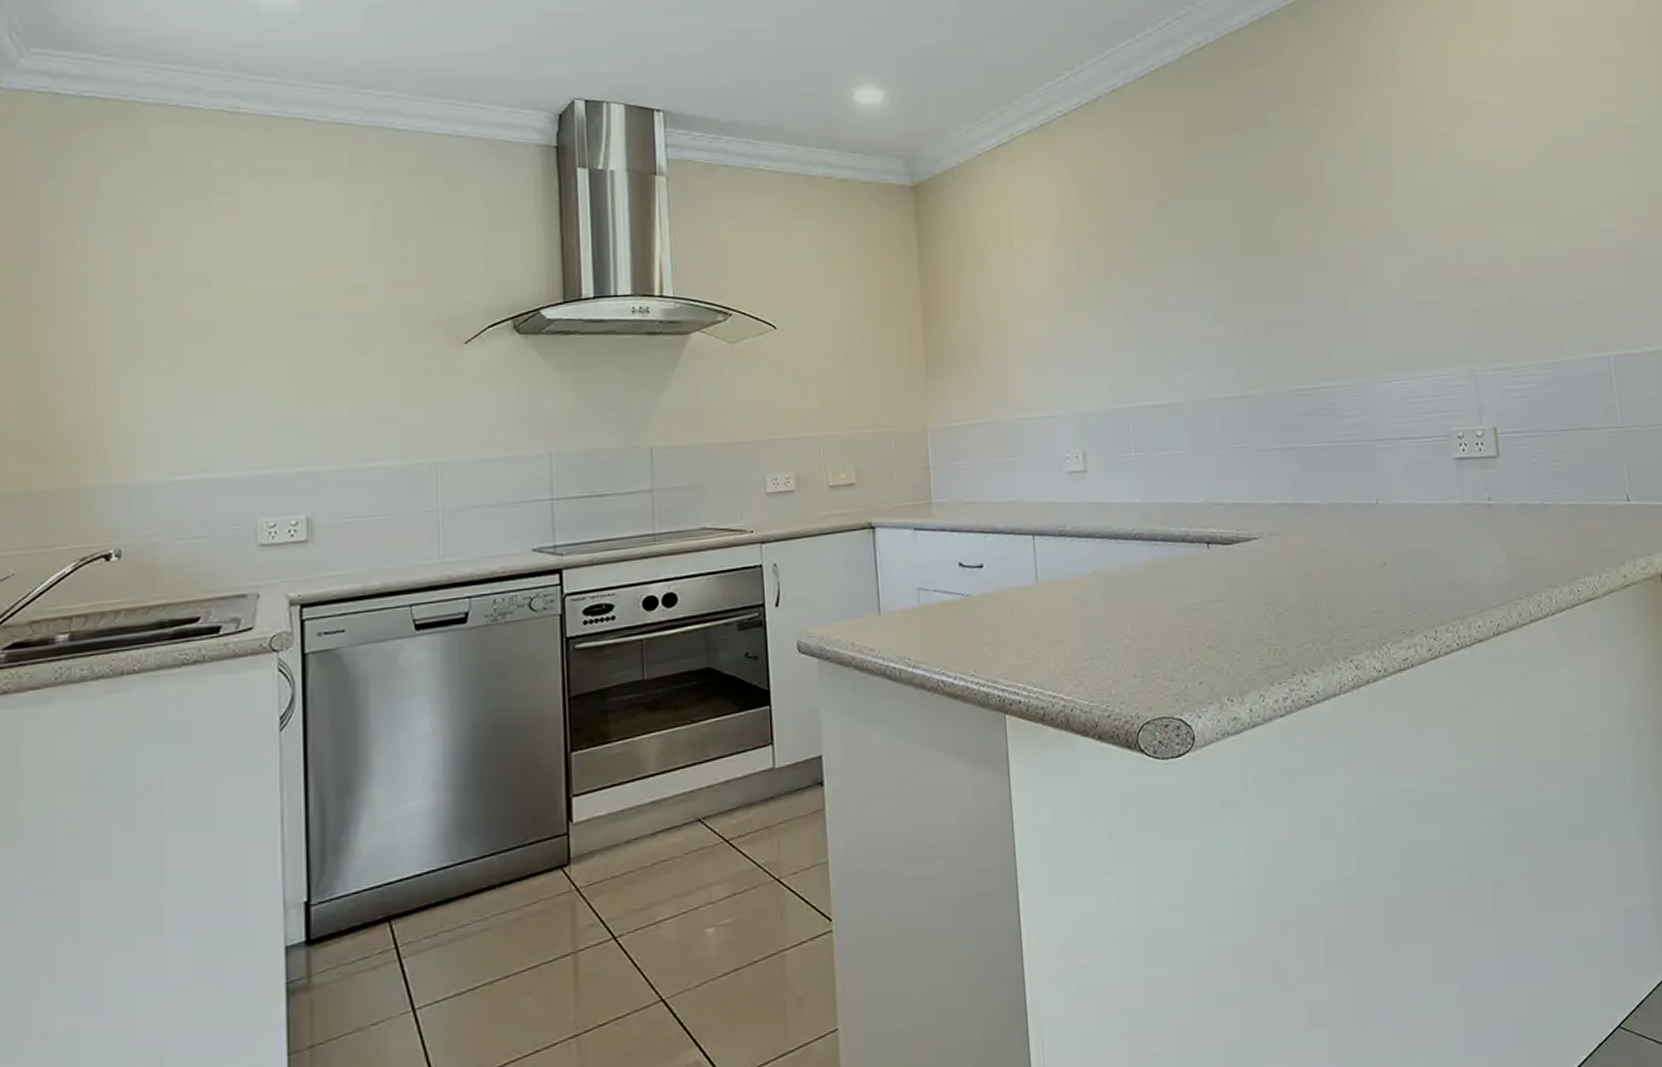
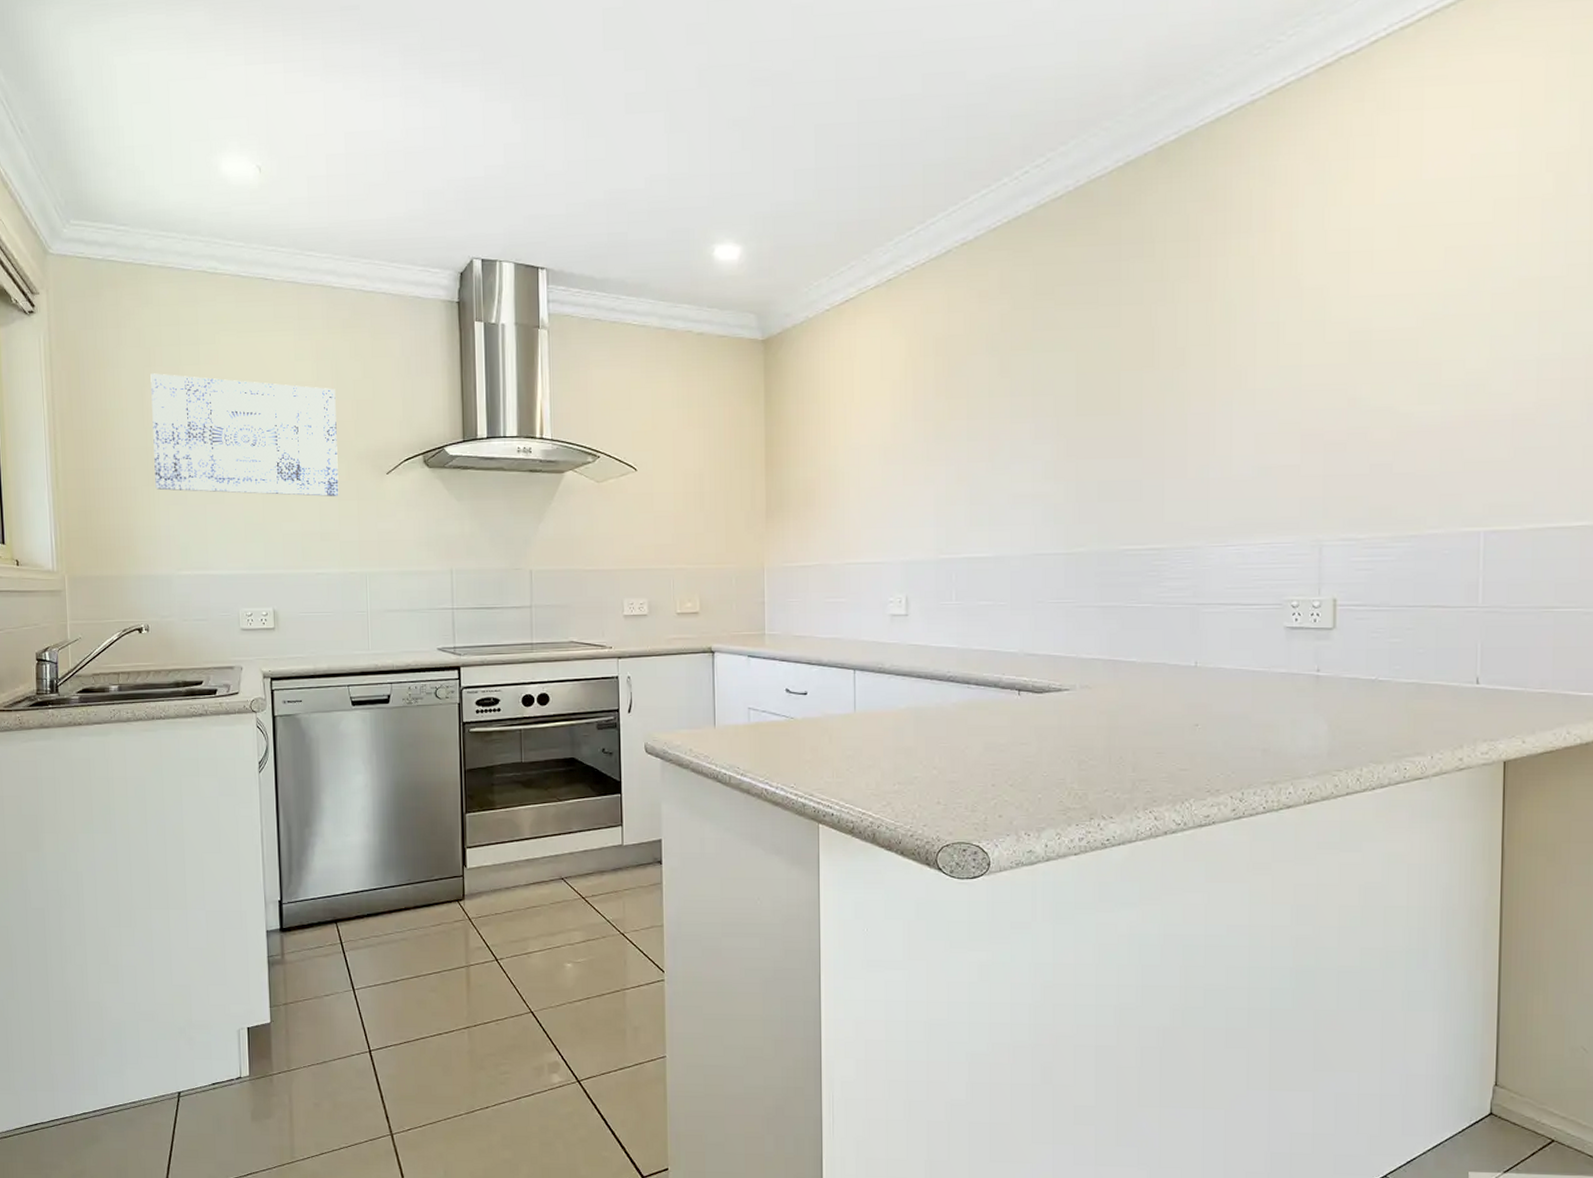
wall art: none [139,231,401,375] -> present [150,373,339,497]

